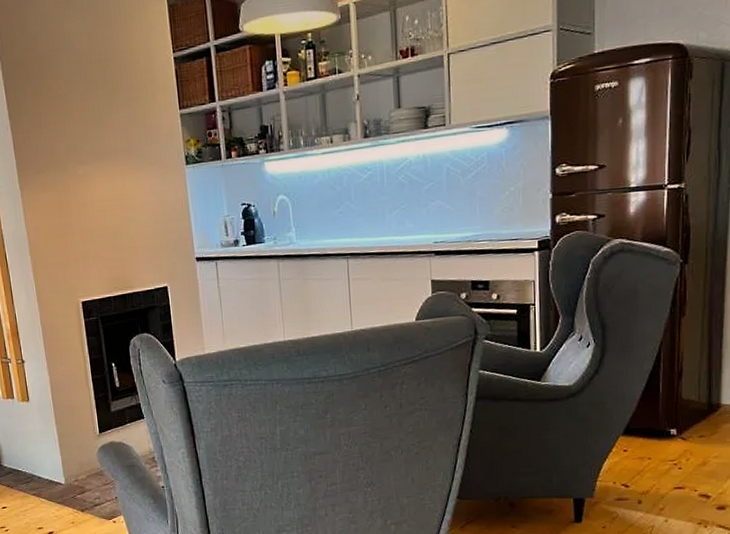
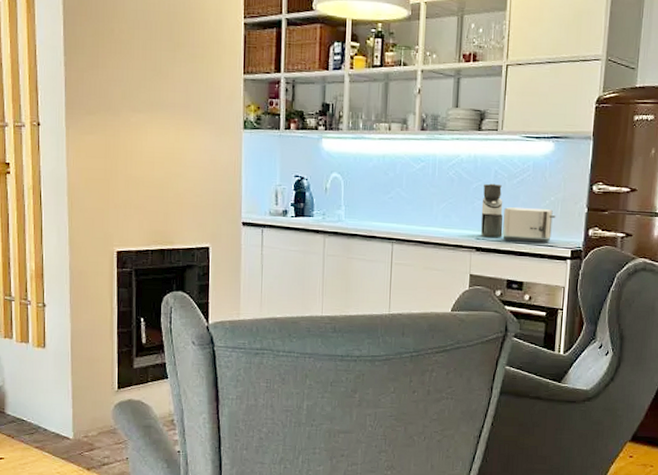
coffee grinder: none [436,182,462,240] -> present [481,183,503,238]
toaster: none [461,200,518,241] -> present [502,207,556,243]

